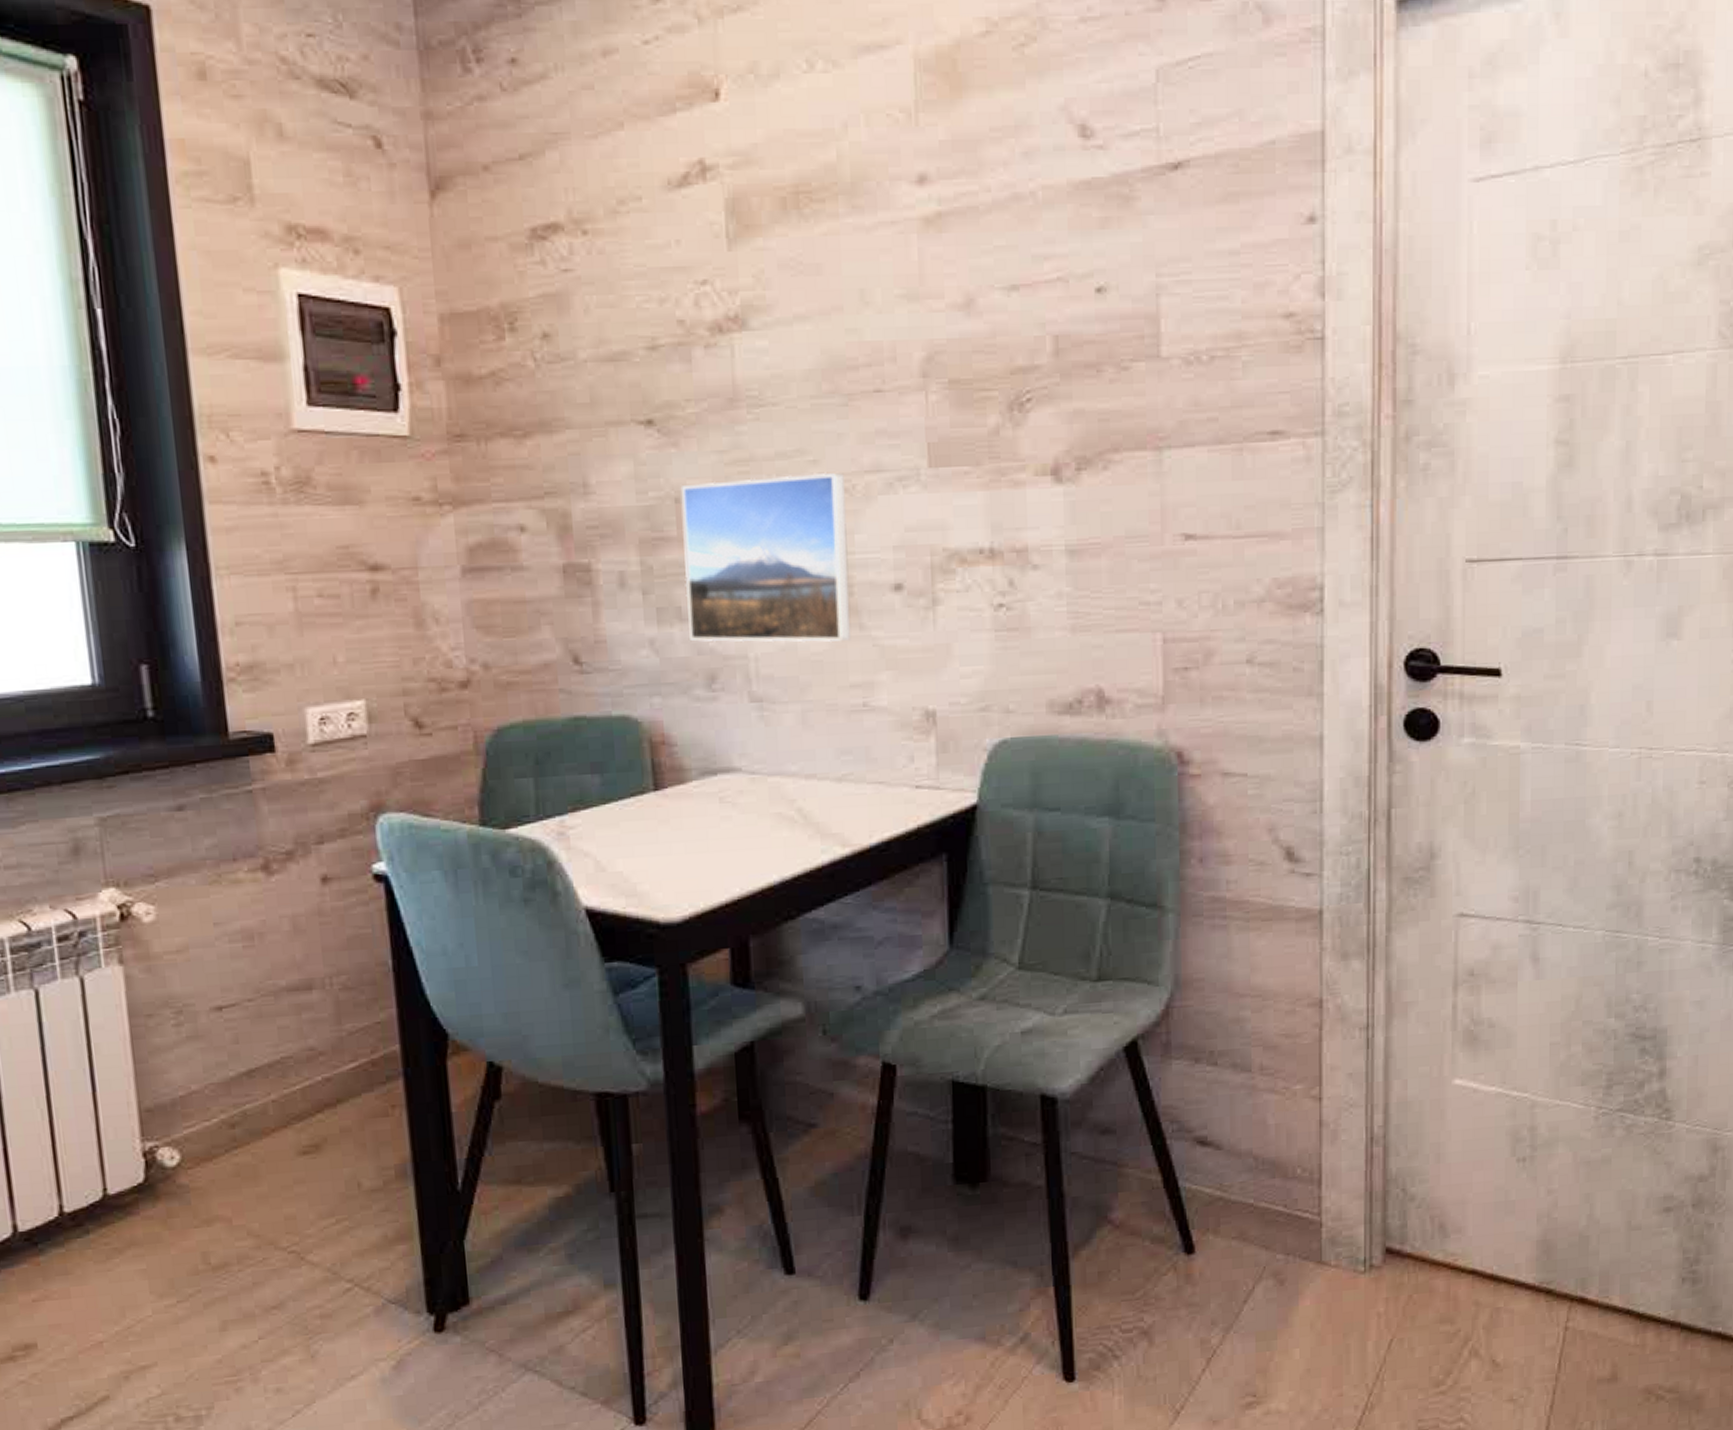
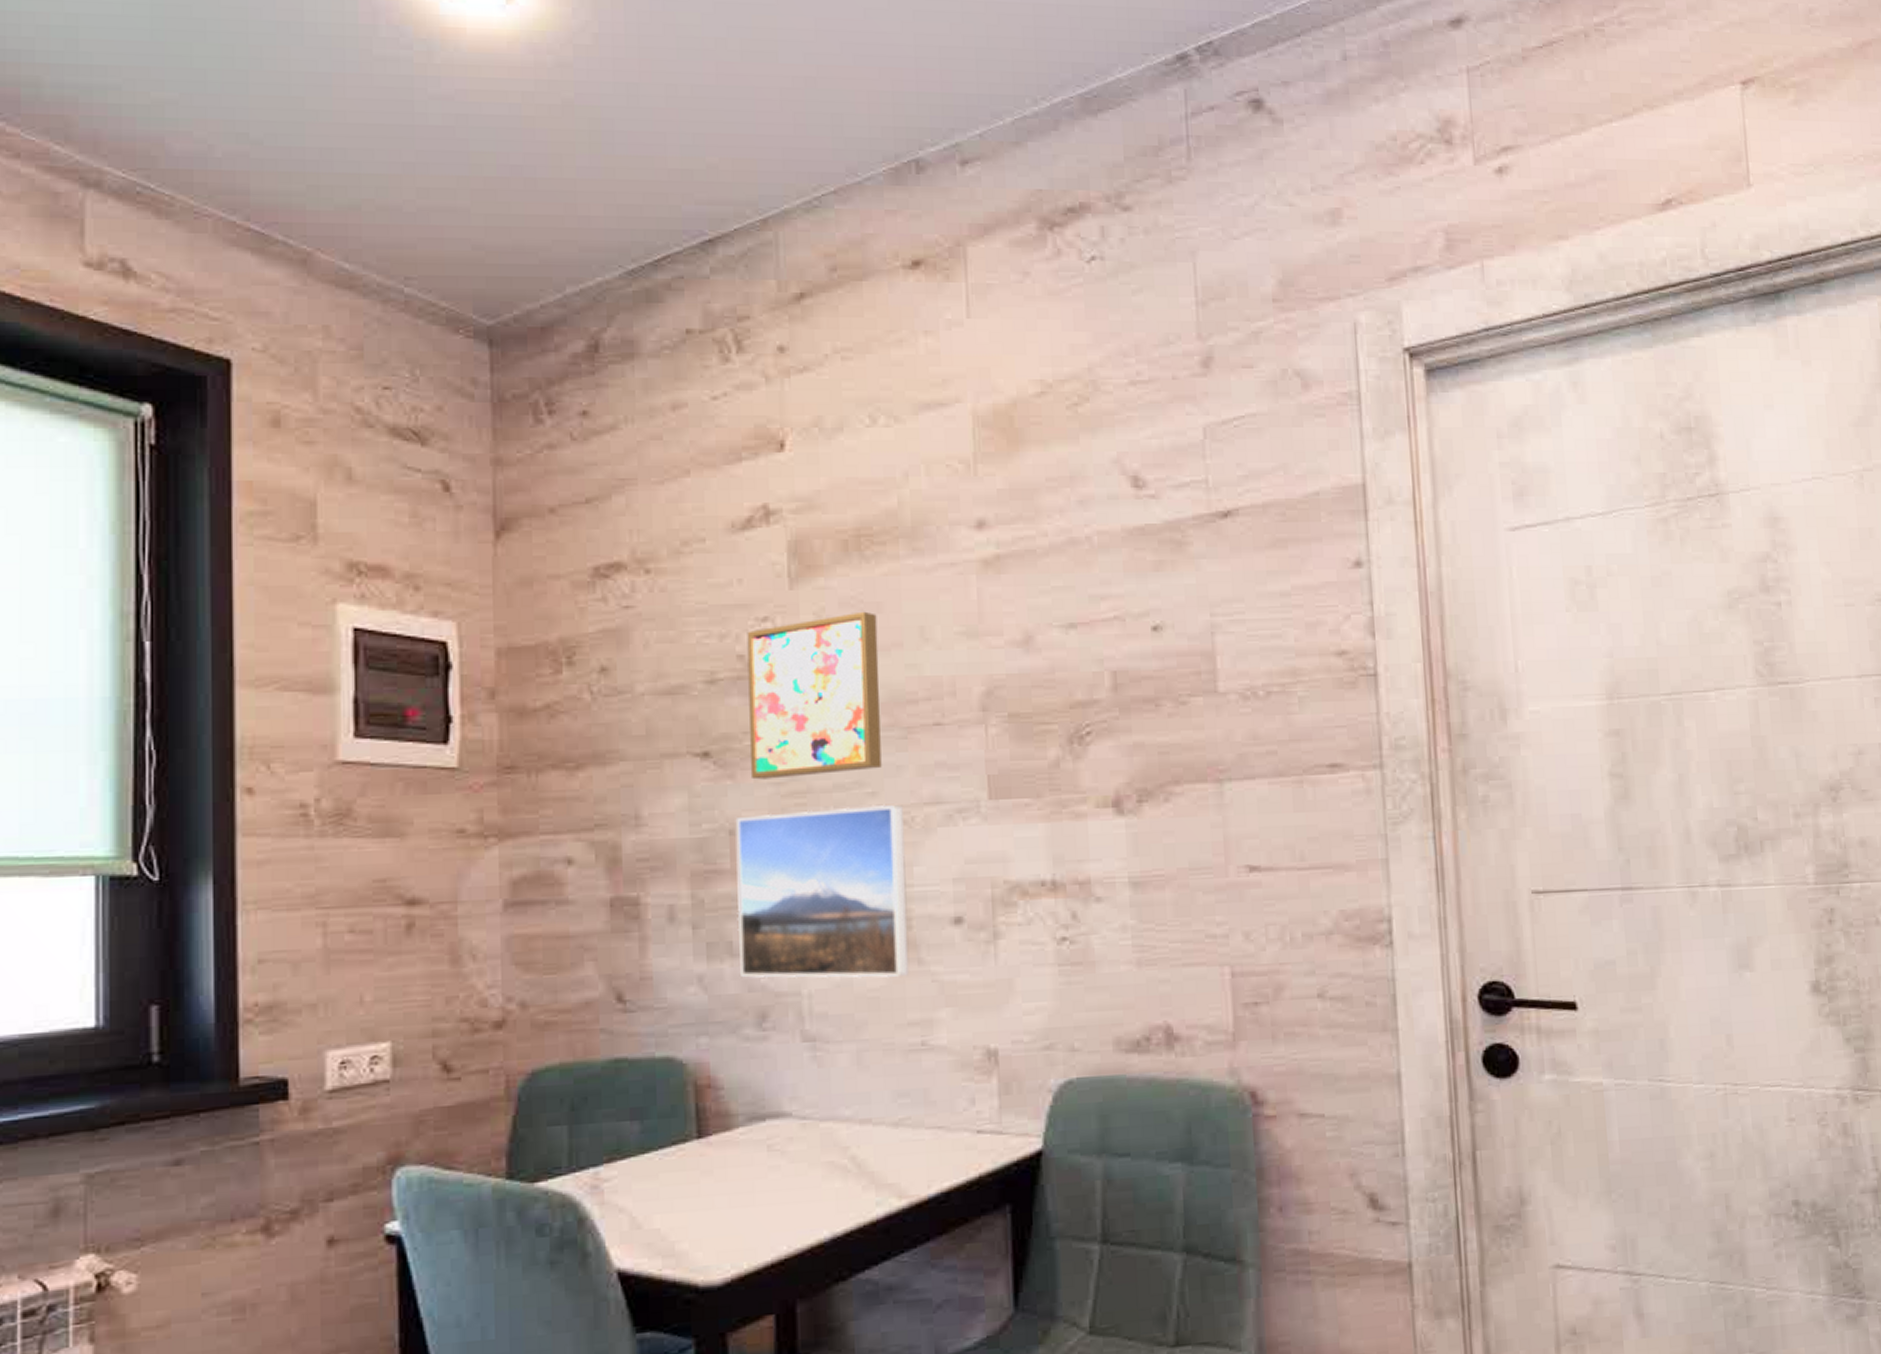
wall art: none [686,273,823,448] -> present [747,611,882,780]

